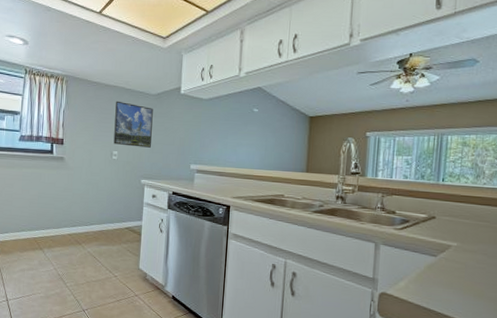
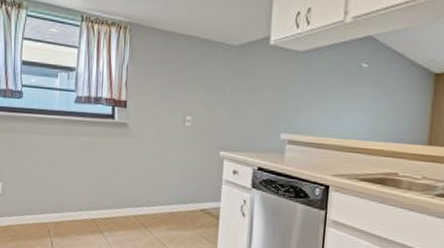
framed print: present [113,100,153,148] -> none [186,54,236,112]

